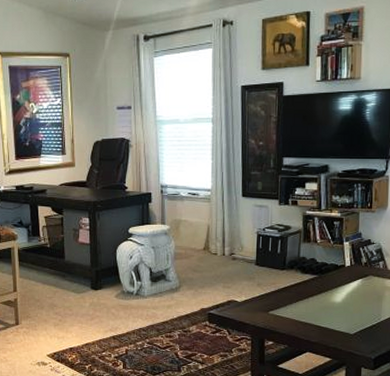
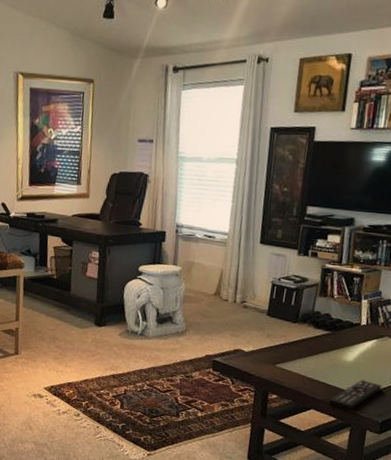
remote control: none [323,319,372,350] -> present [329,380,382,411]

